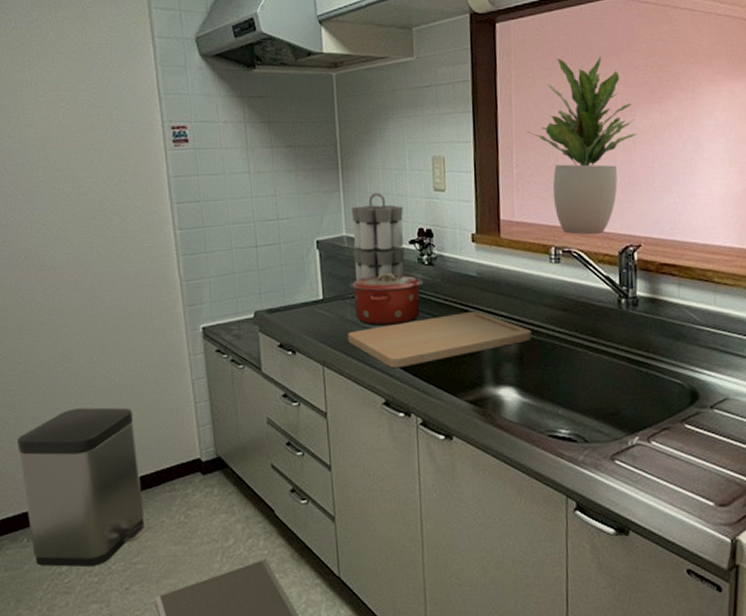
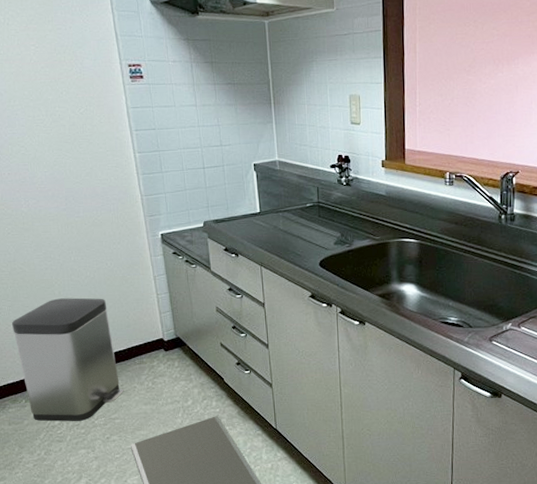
cutting board: present [347,311,532,369] -> none [280,223,430,269]
casserole: present [349,272,424,326] -> none [282,191,343,234]
spice rack: present [351,192,405,281] -> none [282,124,327,197]
potted plant: present [527,56,637,235] -> none [428,12,519,163]

